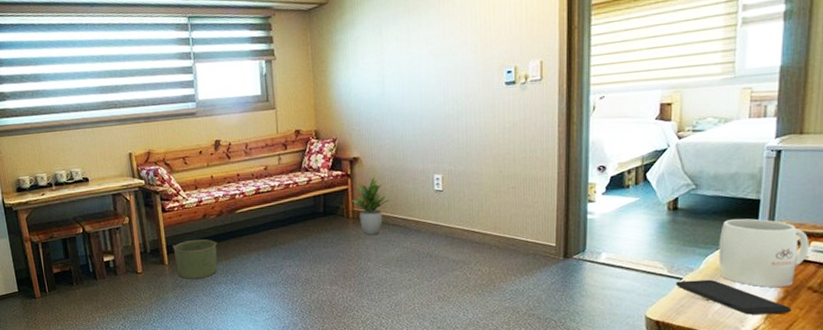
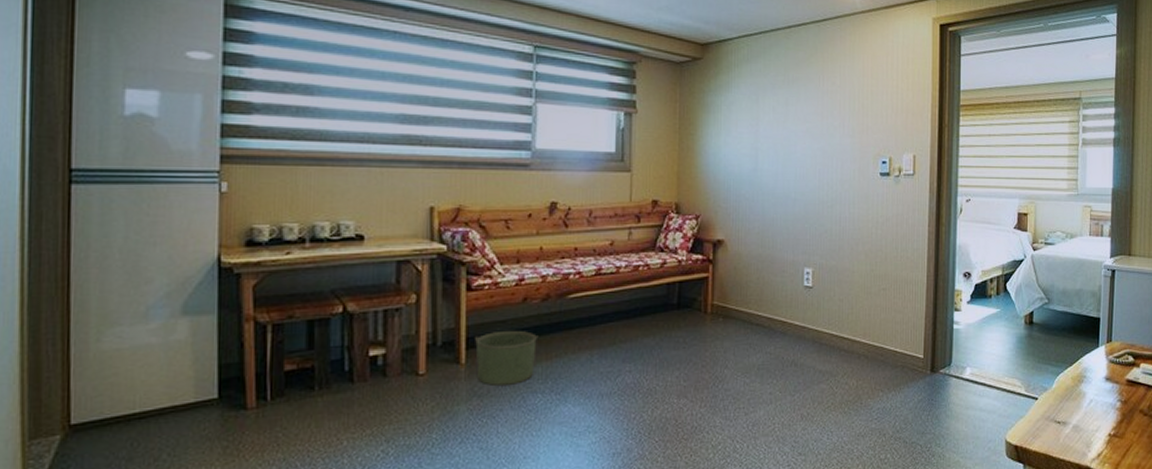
potted plant: present [352,177,391,236] -> none [712,265,756,336]
mobile phone: present [675,279,792,315] -> none [1031,400,1128,439]
mug: present [718,218,809,288] -> none [1068,337,1139,411]

